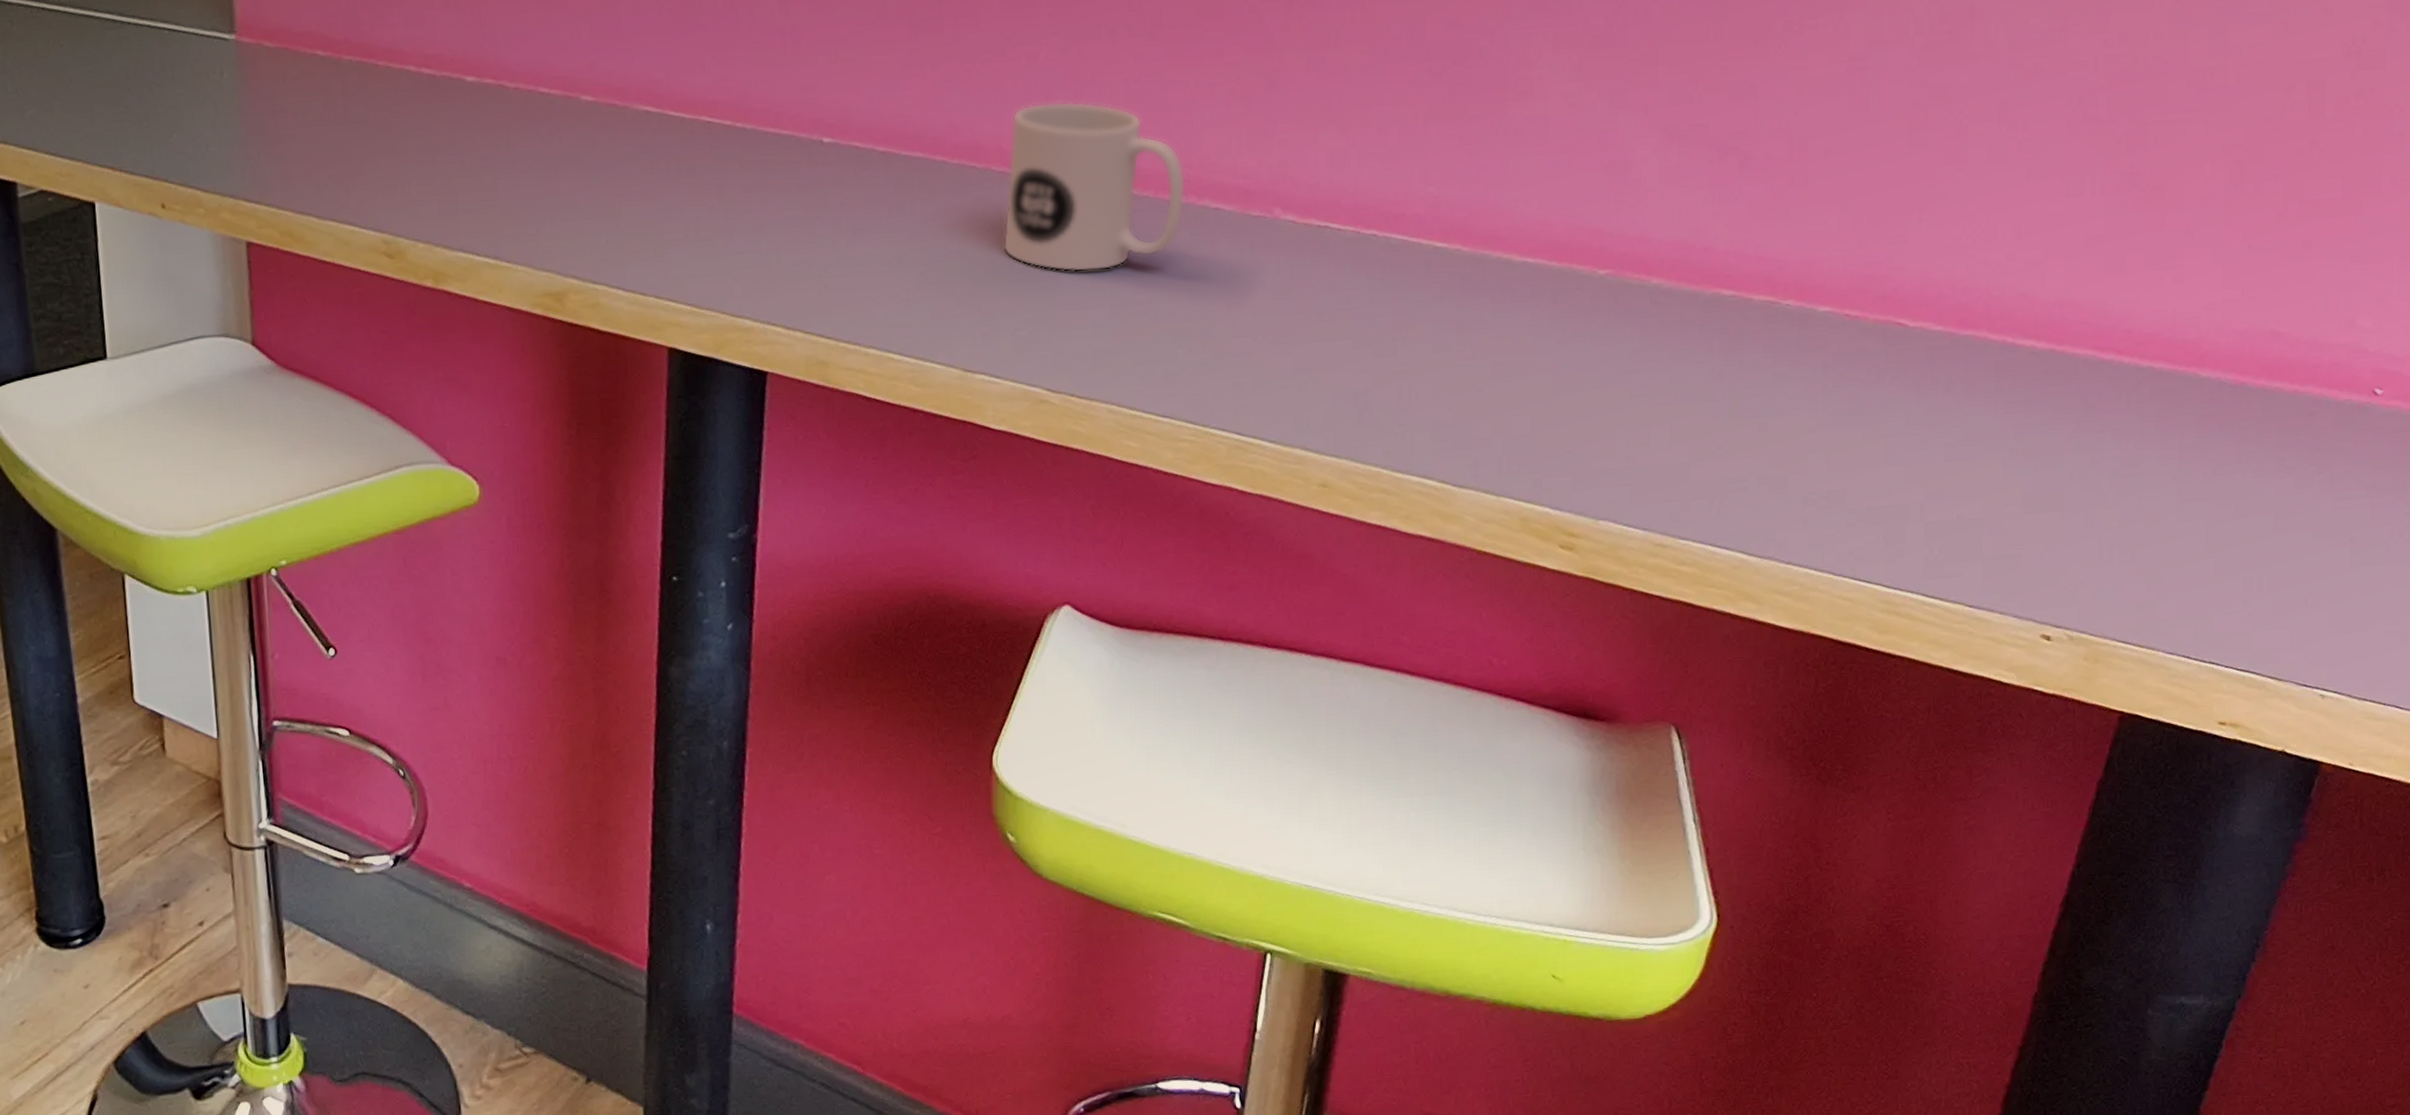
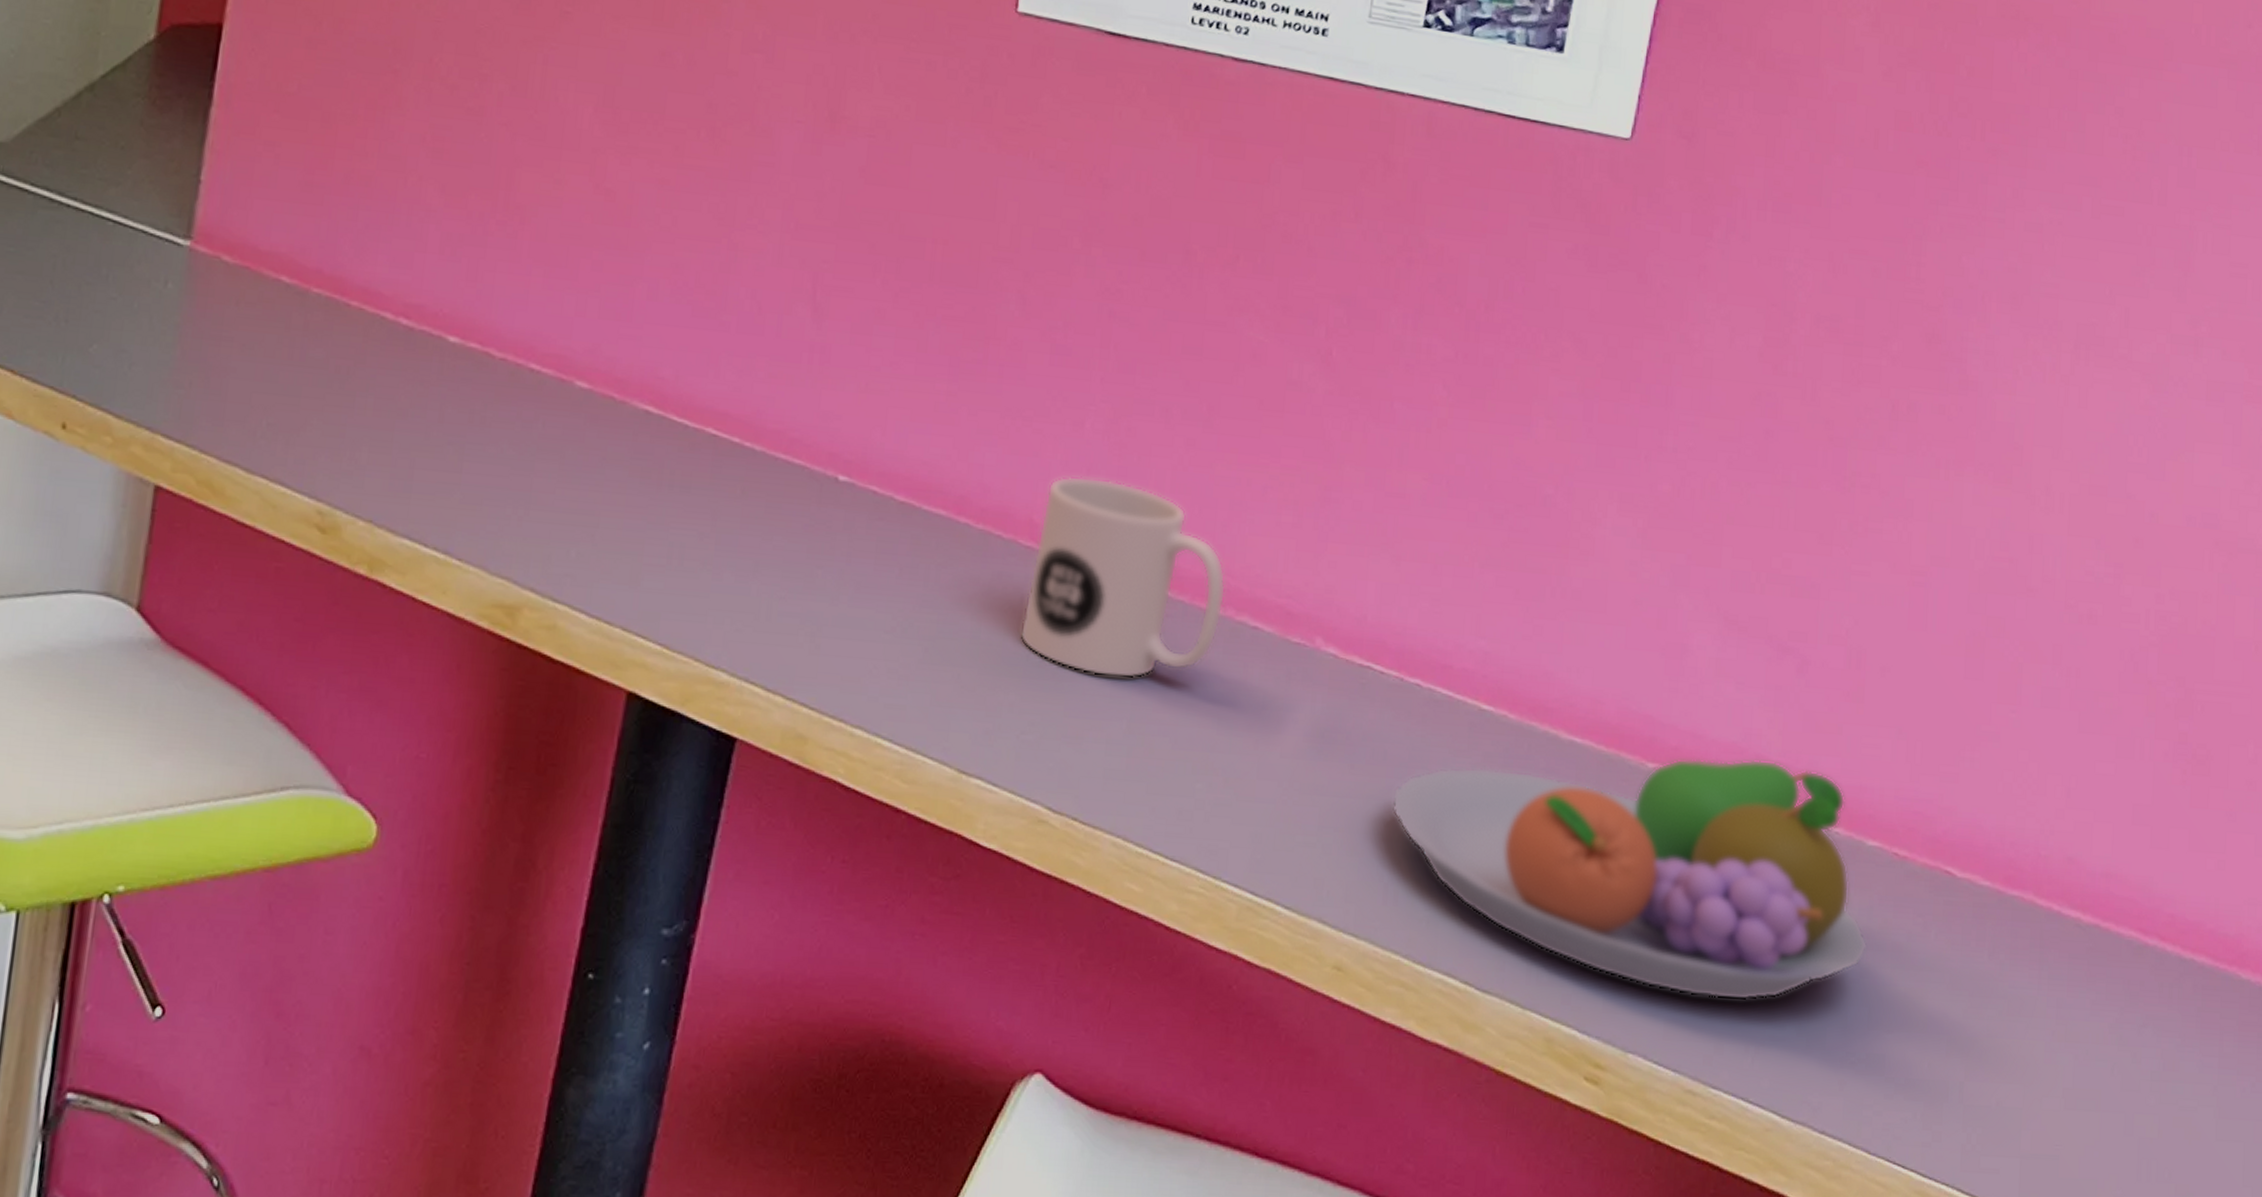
fruit bowl: none [1359,250,1824,465] -> present [1391,758,1868,1001]

